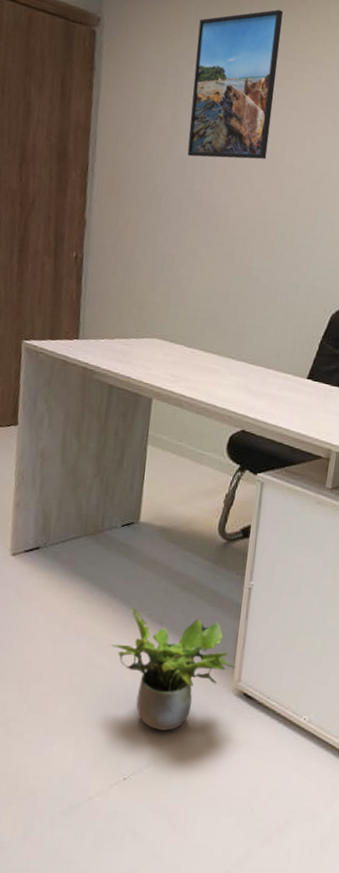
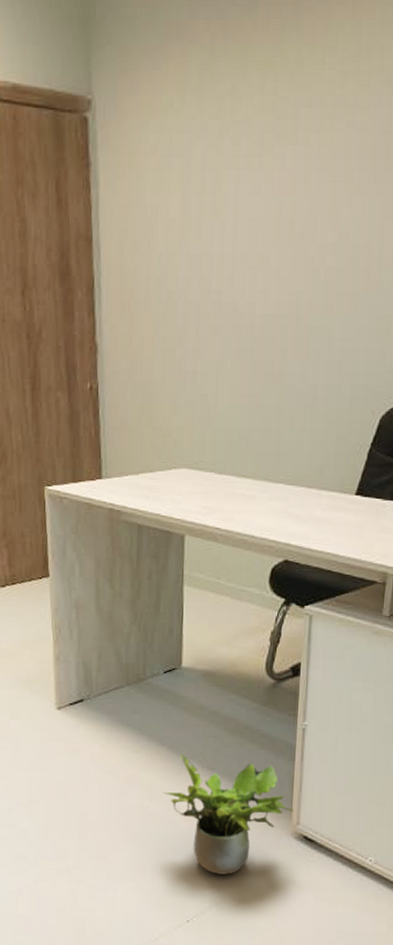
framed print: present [187,9,284,160] -> none [202,45,304,251]

